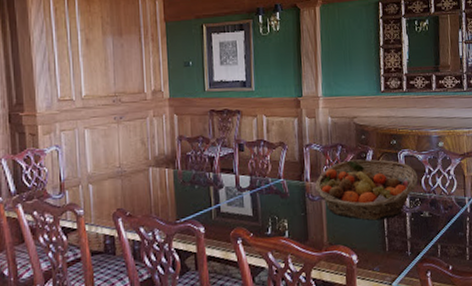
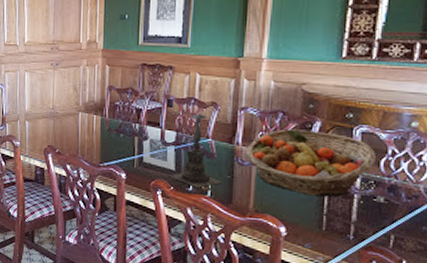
candle holder: none [245,150,298,230] -> present [166,108,223,188]

